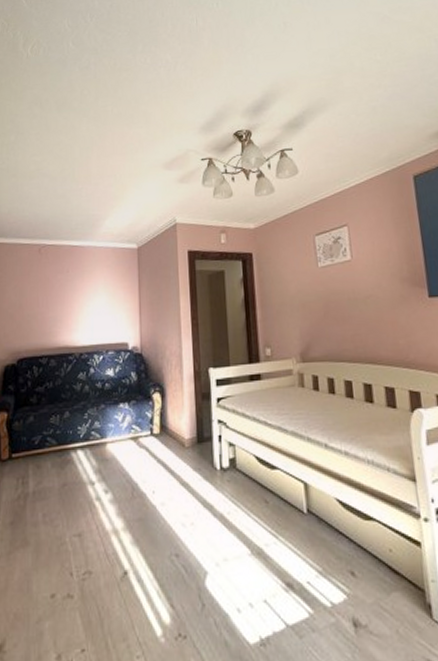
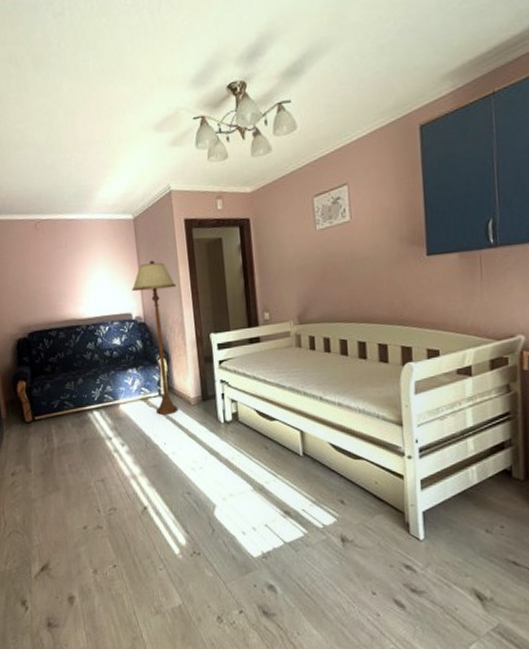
floor lamp: none [130,289,177,457] -> present [131,260,178,415]

